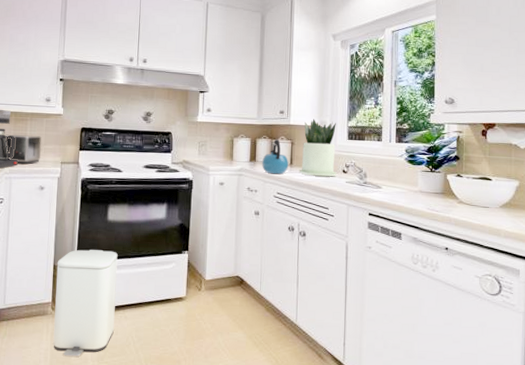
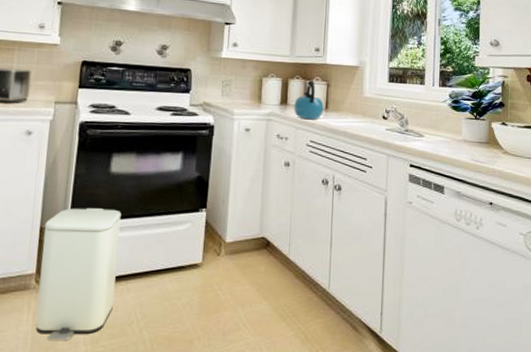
planter: present [299,118,338,177] -> none [334,58,377,124]

